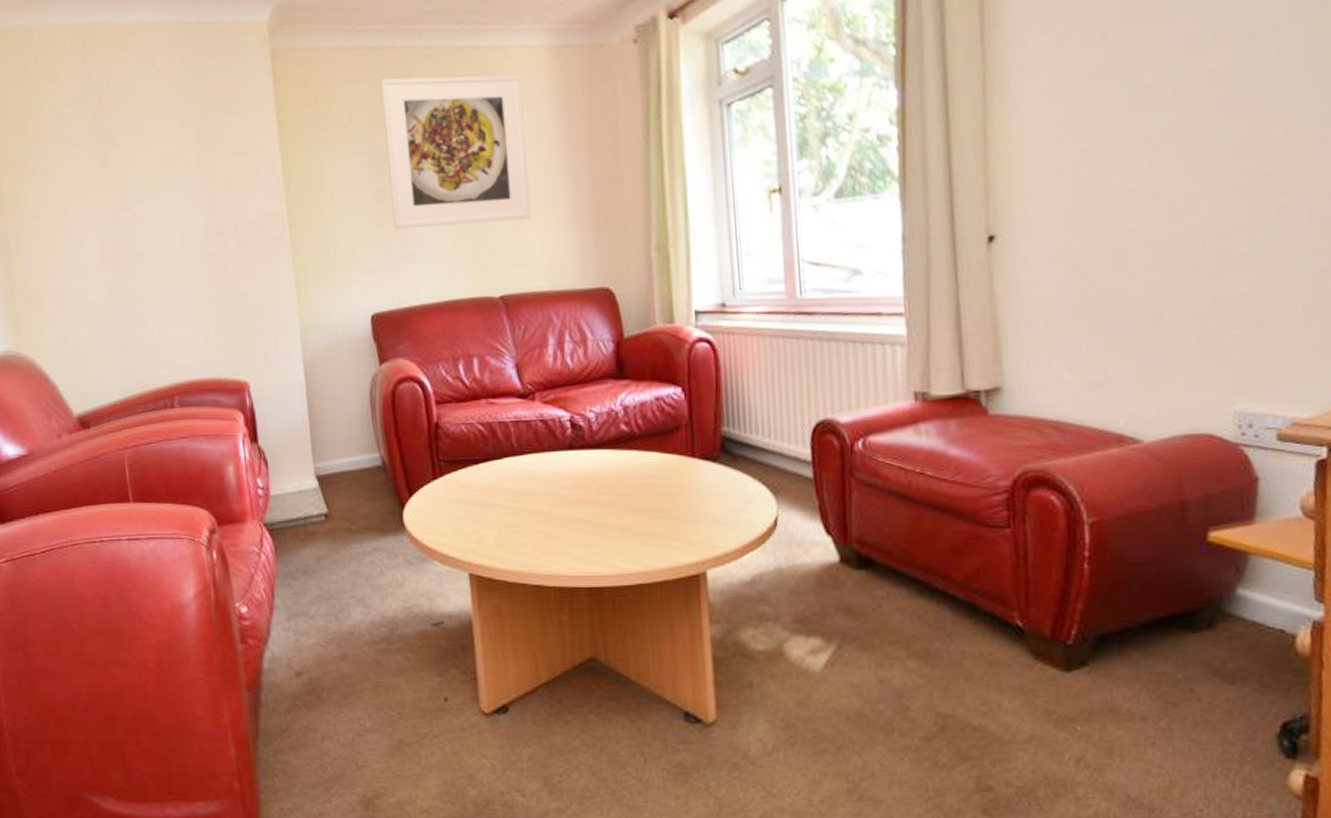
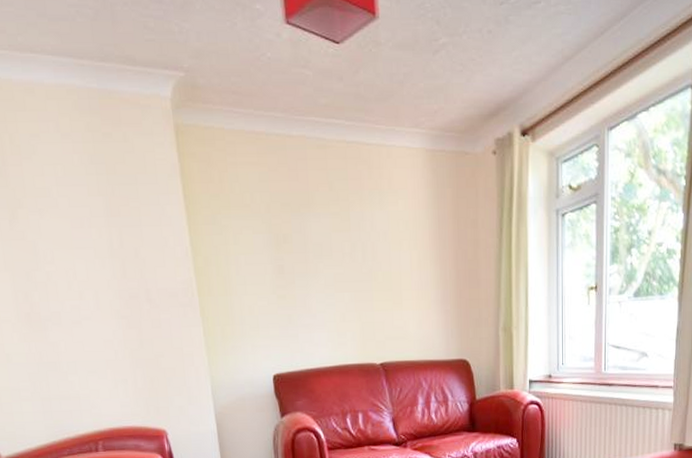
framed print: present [381,75,531,229] -> none [279,165,407,302]

